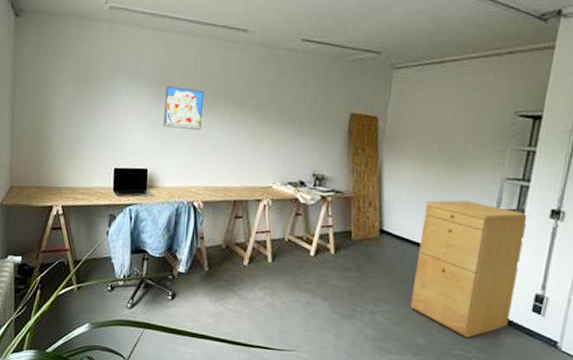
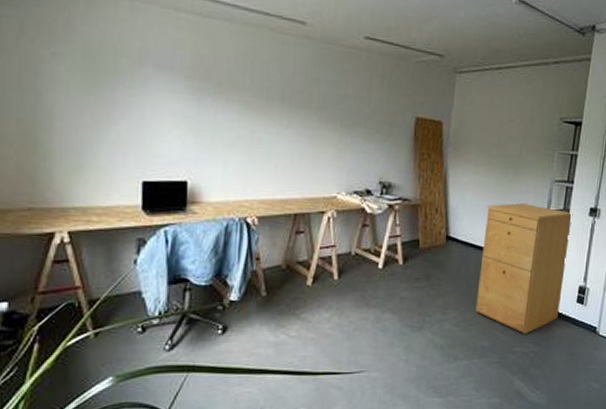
wall art: present [163,86,204,130] -> none [206,82,256,134]

